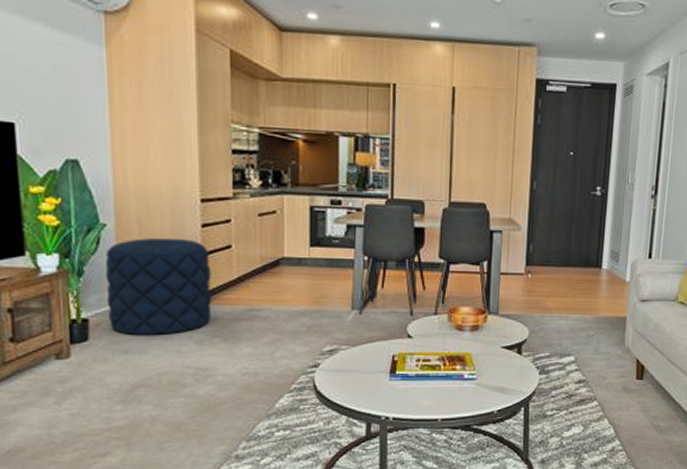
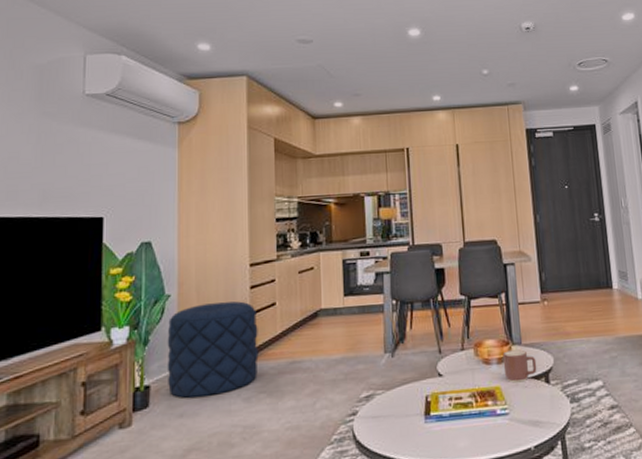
mug: none [476,319,511,351] -> present [502,350,537,383]

